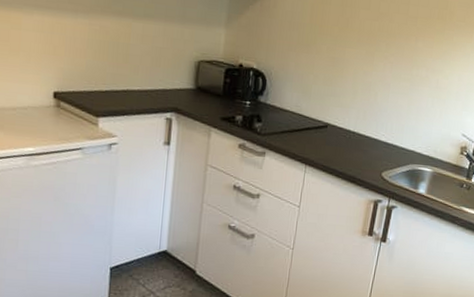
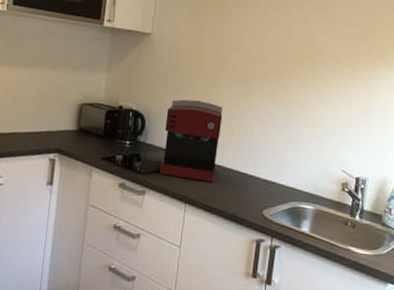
coffee maker: none [281,58,348,144] -> present [160,99,223,182]

